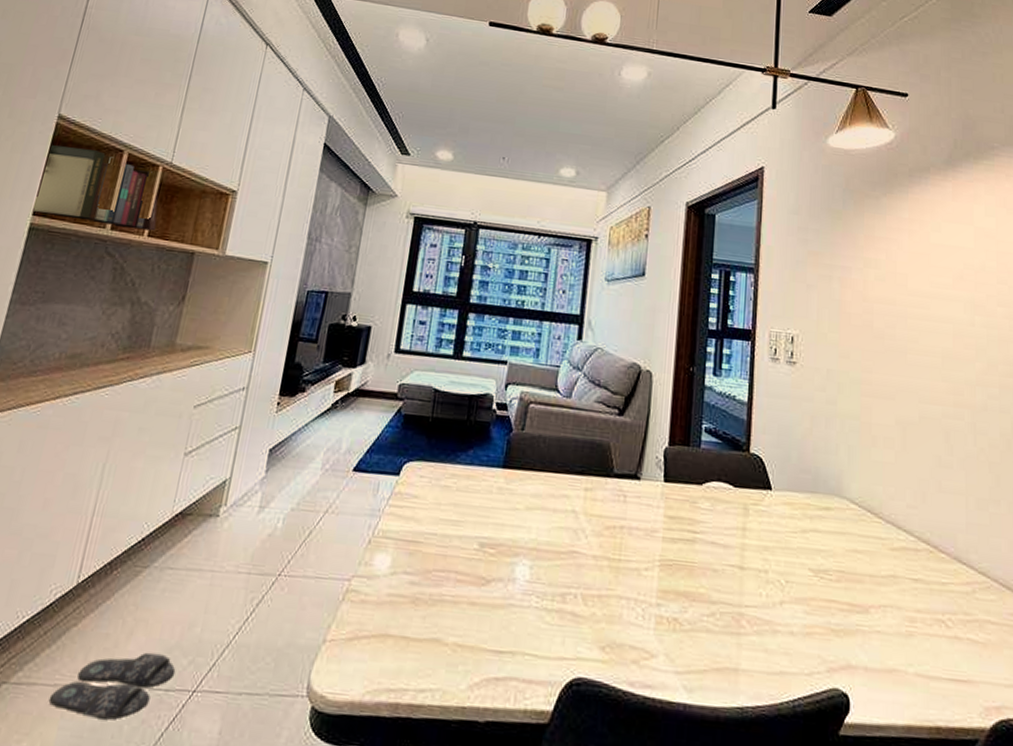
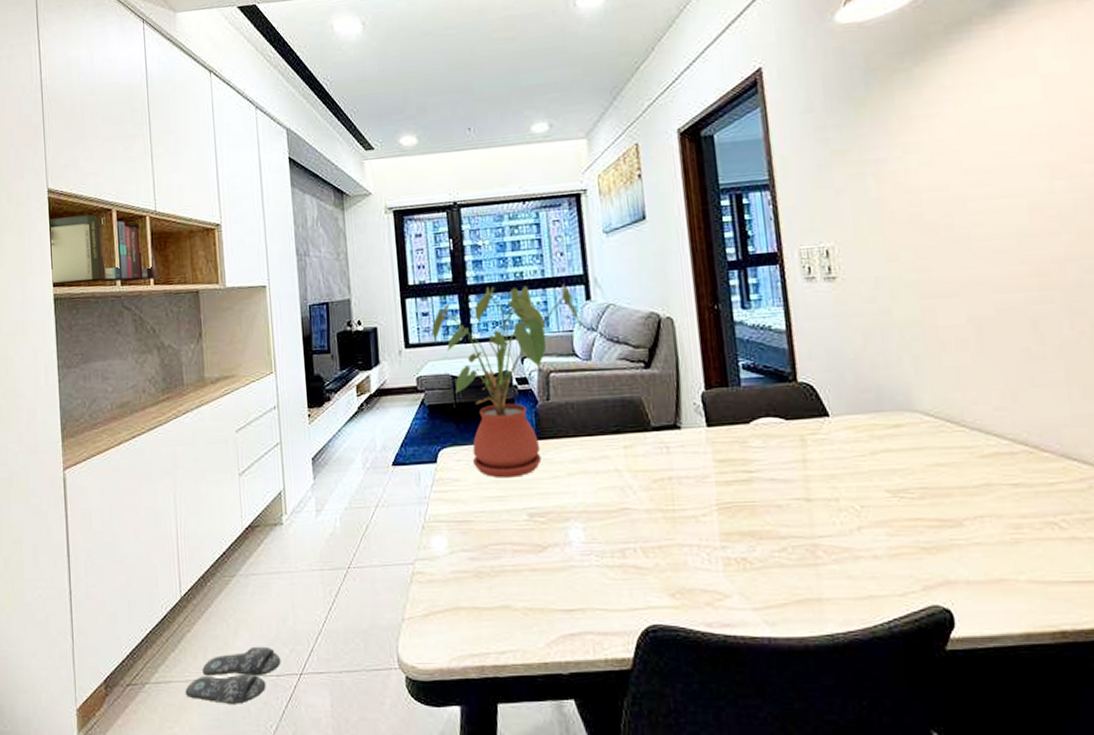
house plant: none [424,309,569,504] -> present [431,284,582,478]

